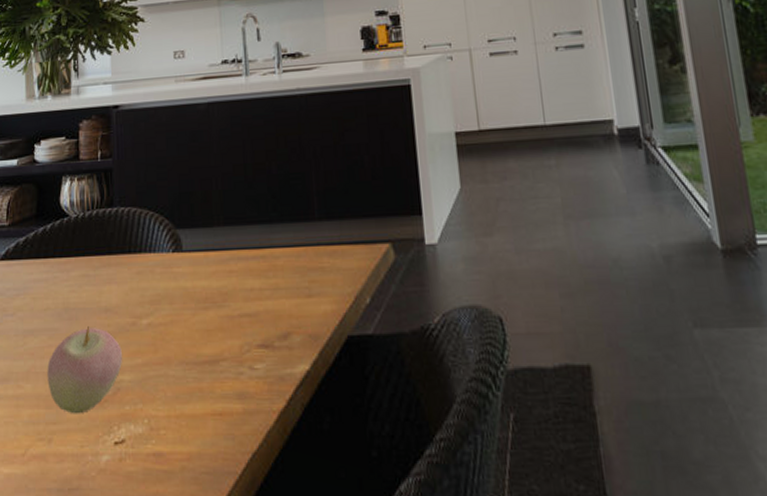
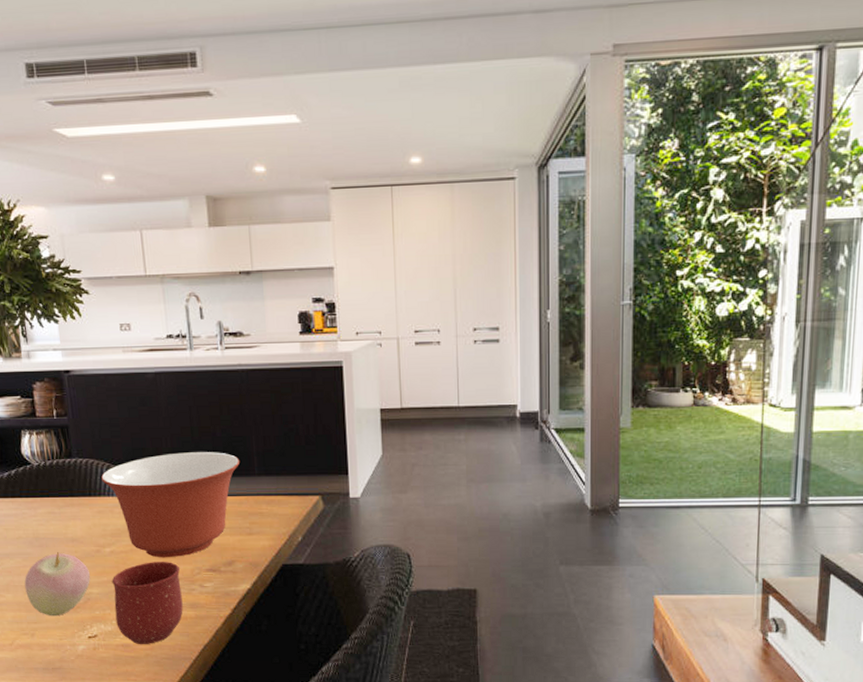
mixing bowl: none [142,193,298,331] -> present [100,452,240,558]
mug: none [147,336,229,454] -> present [111,562,183,645]

